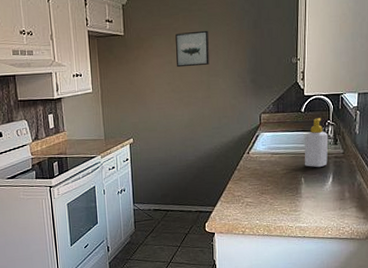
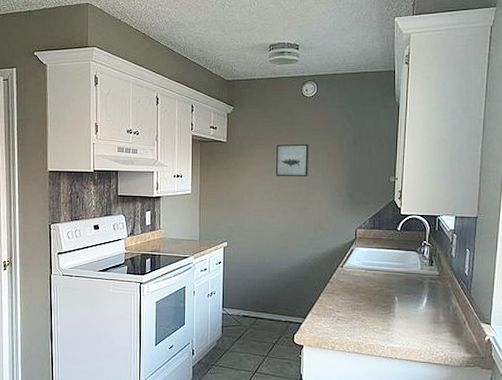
soap bottle: present [305,118,328,168] -> none [399,238,423,288]

